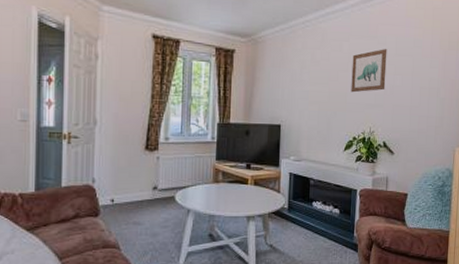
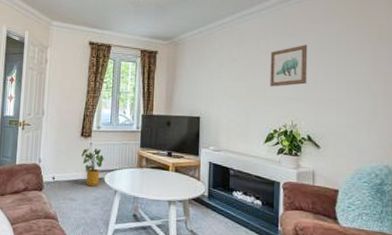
house plant: none [147,163,175,207] -> present [81,148,105,187]

